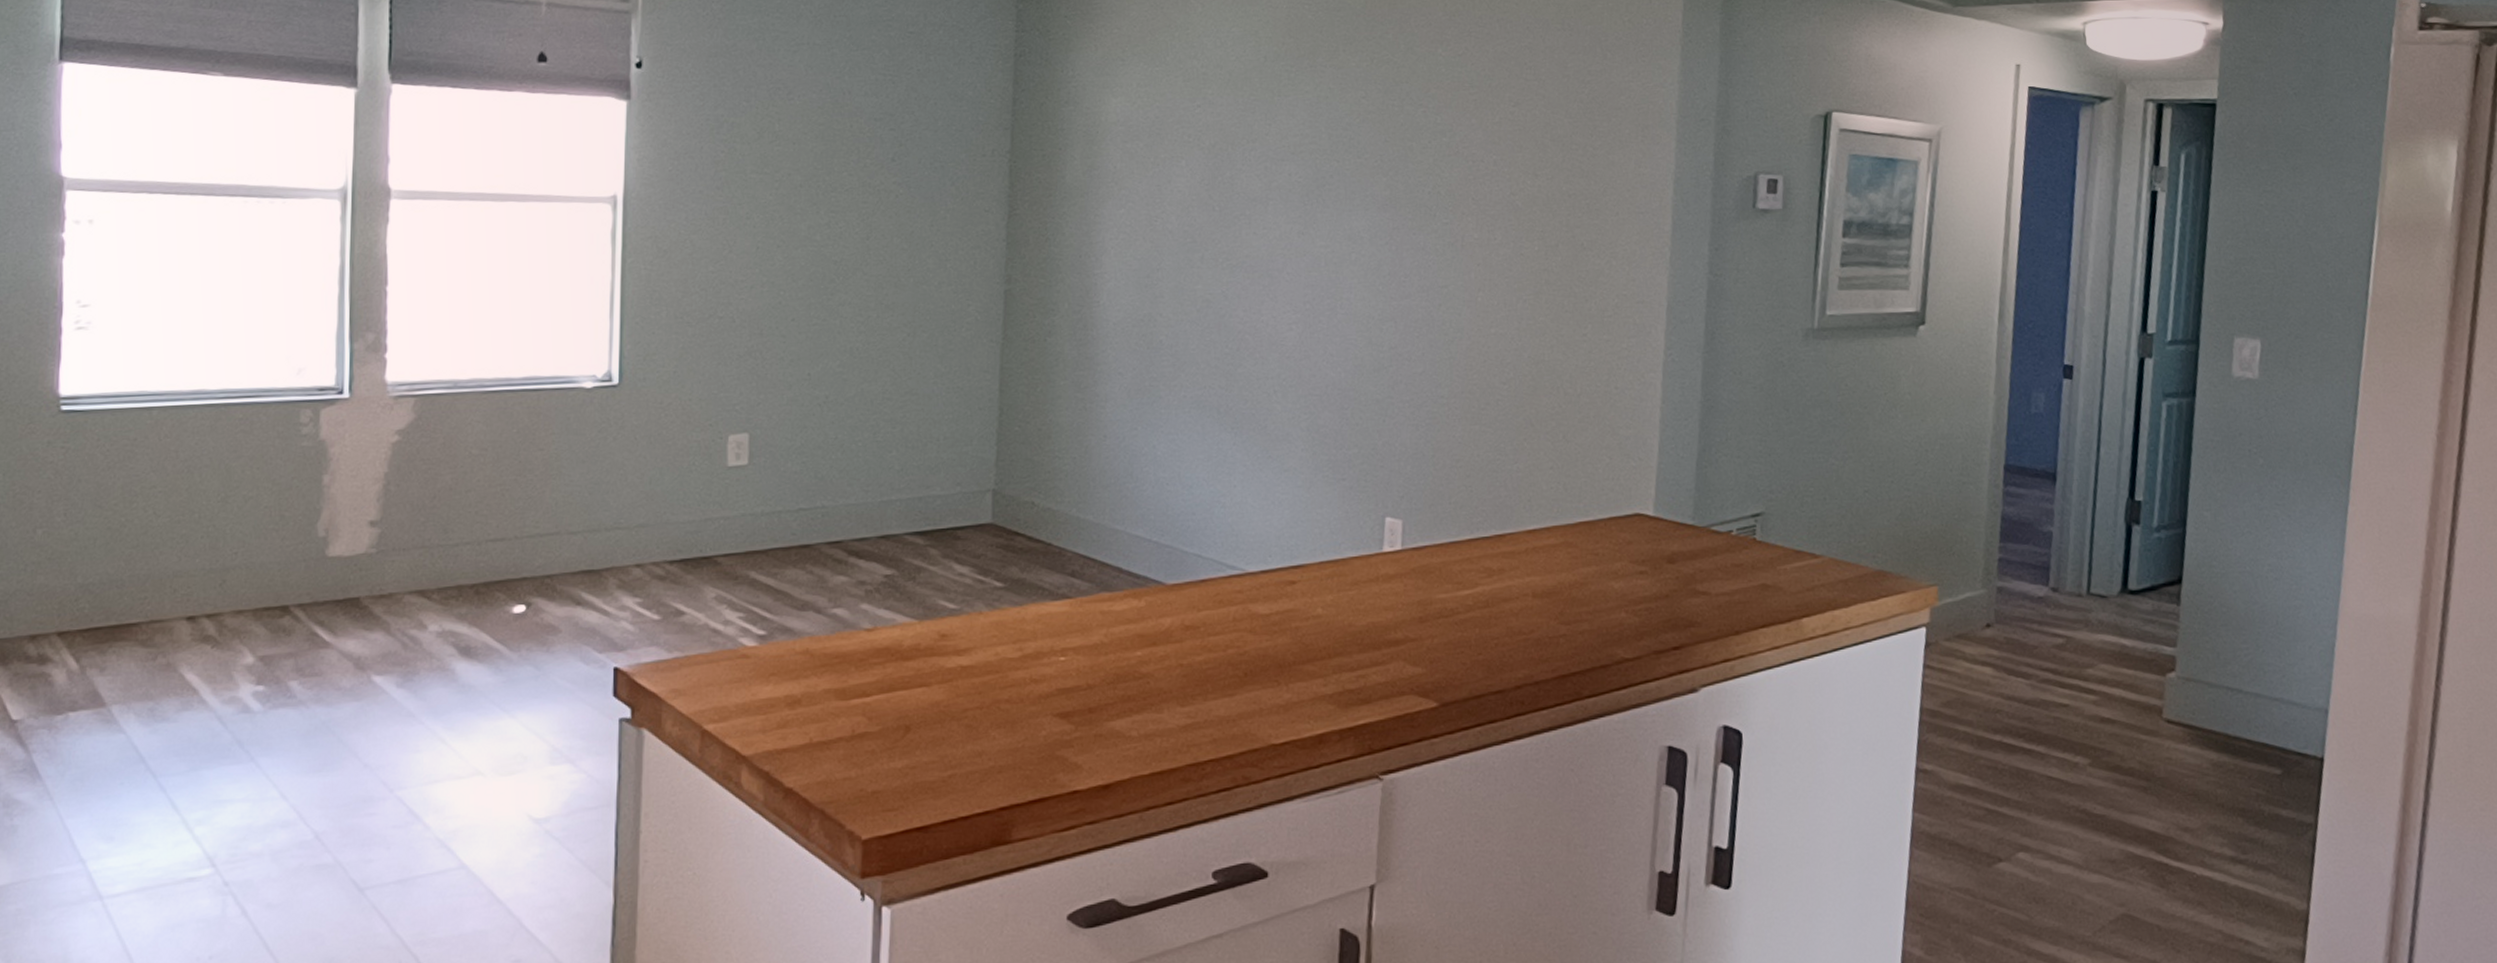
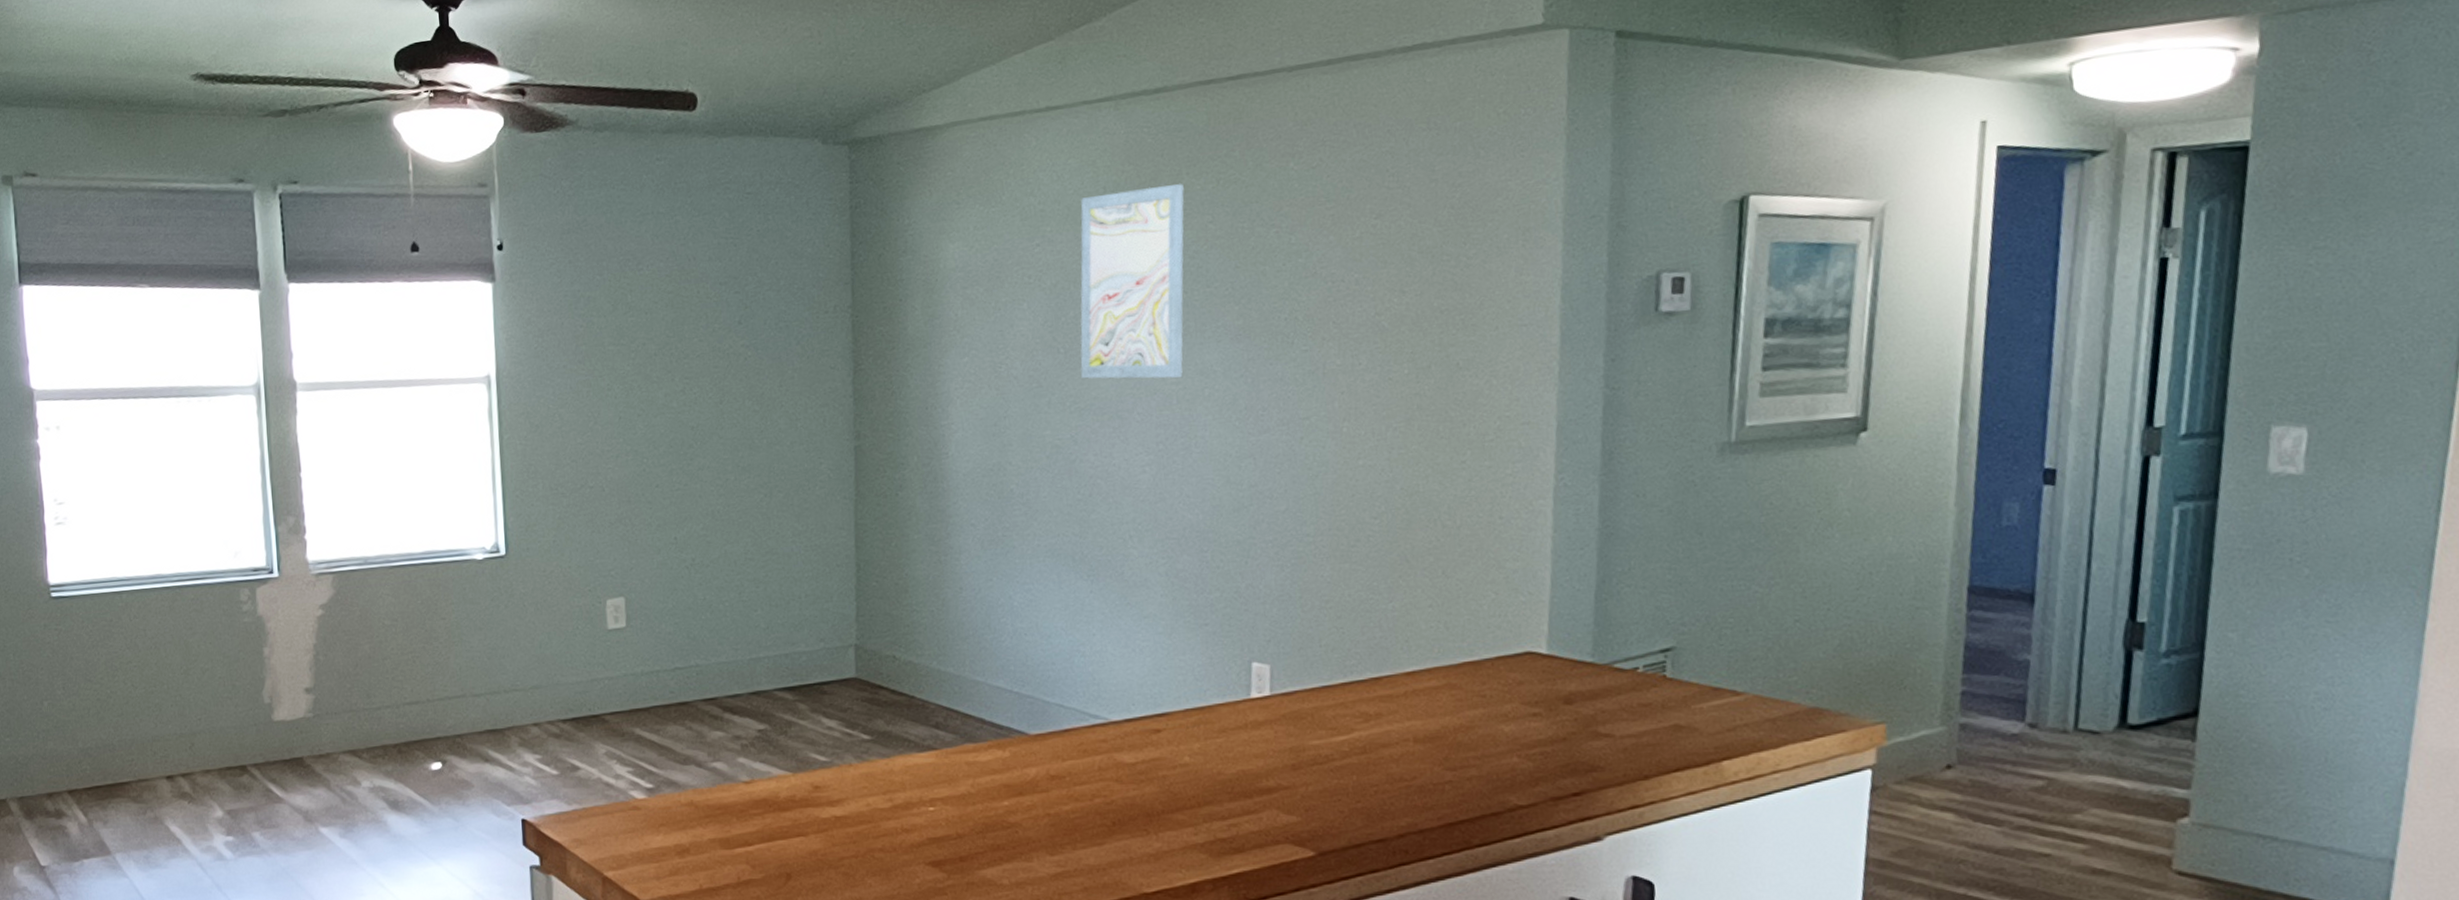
wall art: none [1234,60,1340,242] -> present [1080,184,1184,379]

